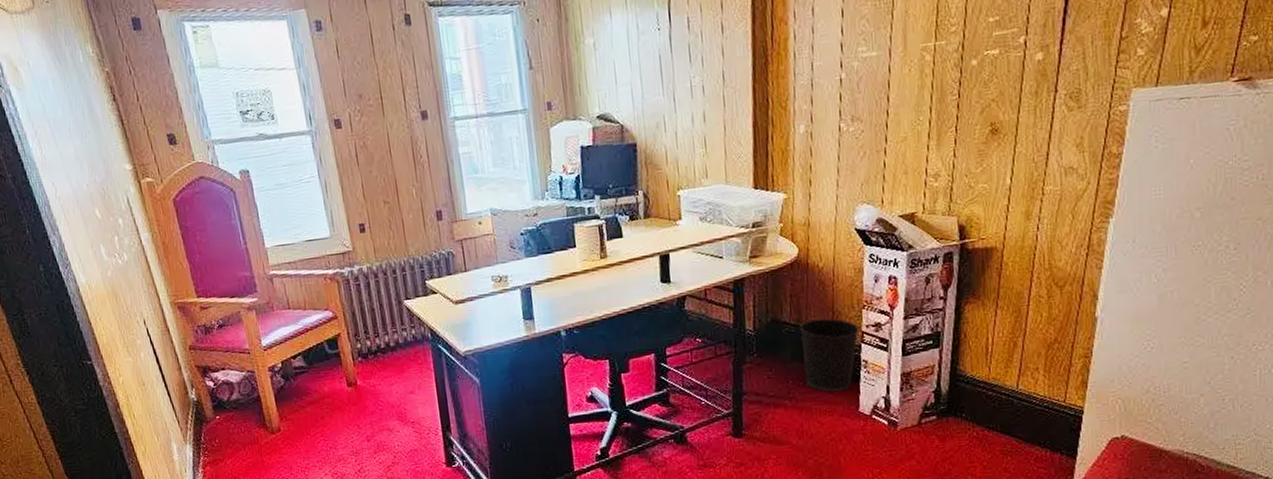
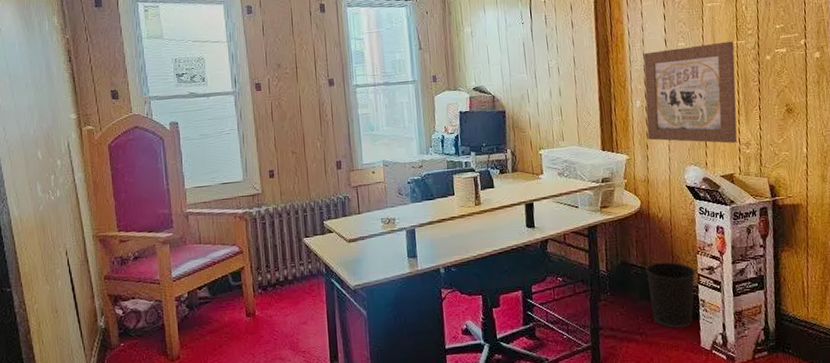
wall art: none [811,42,931,176] -> present [643,41,738,144]

